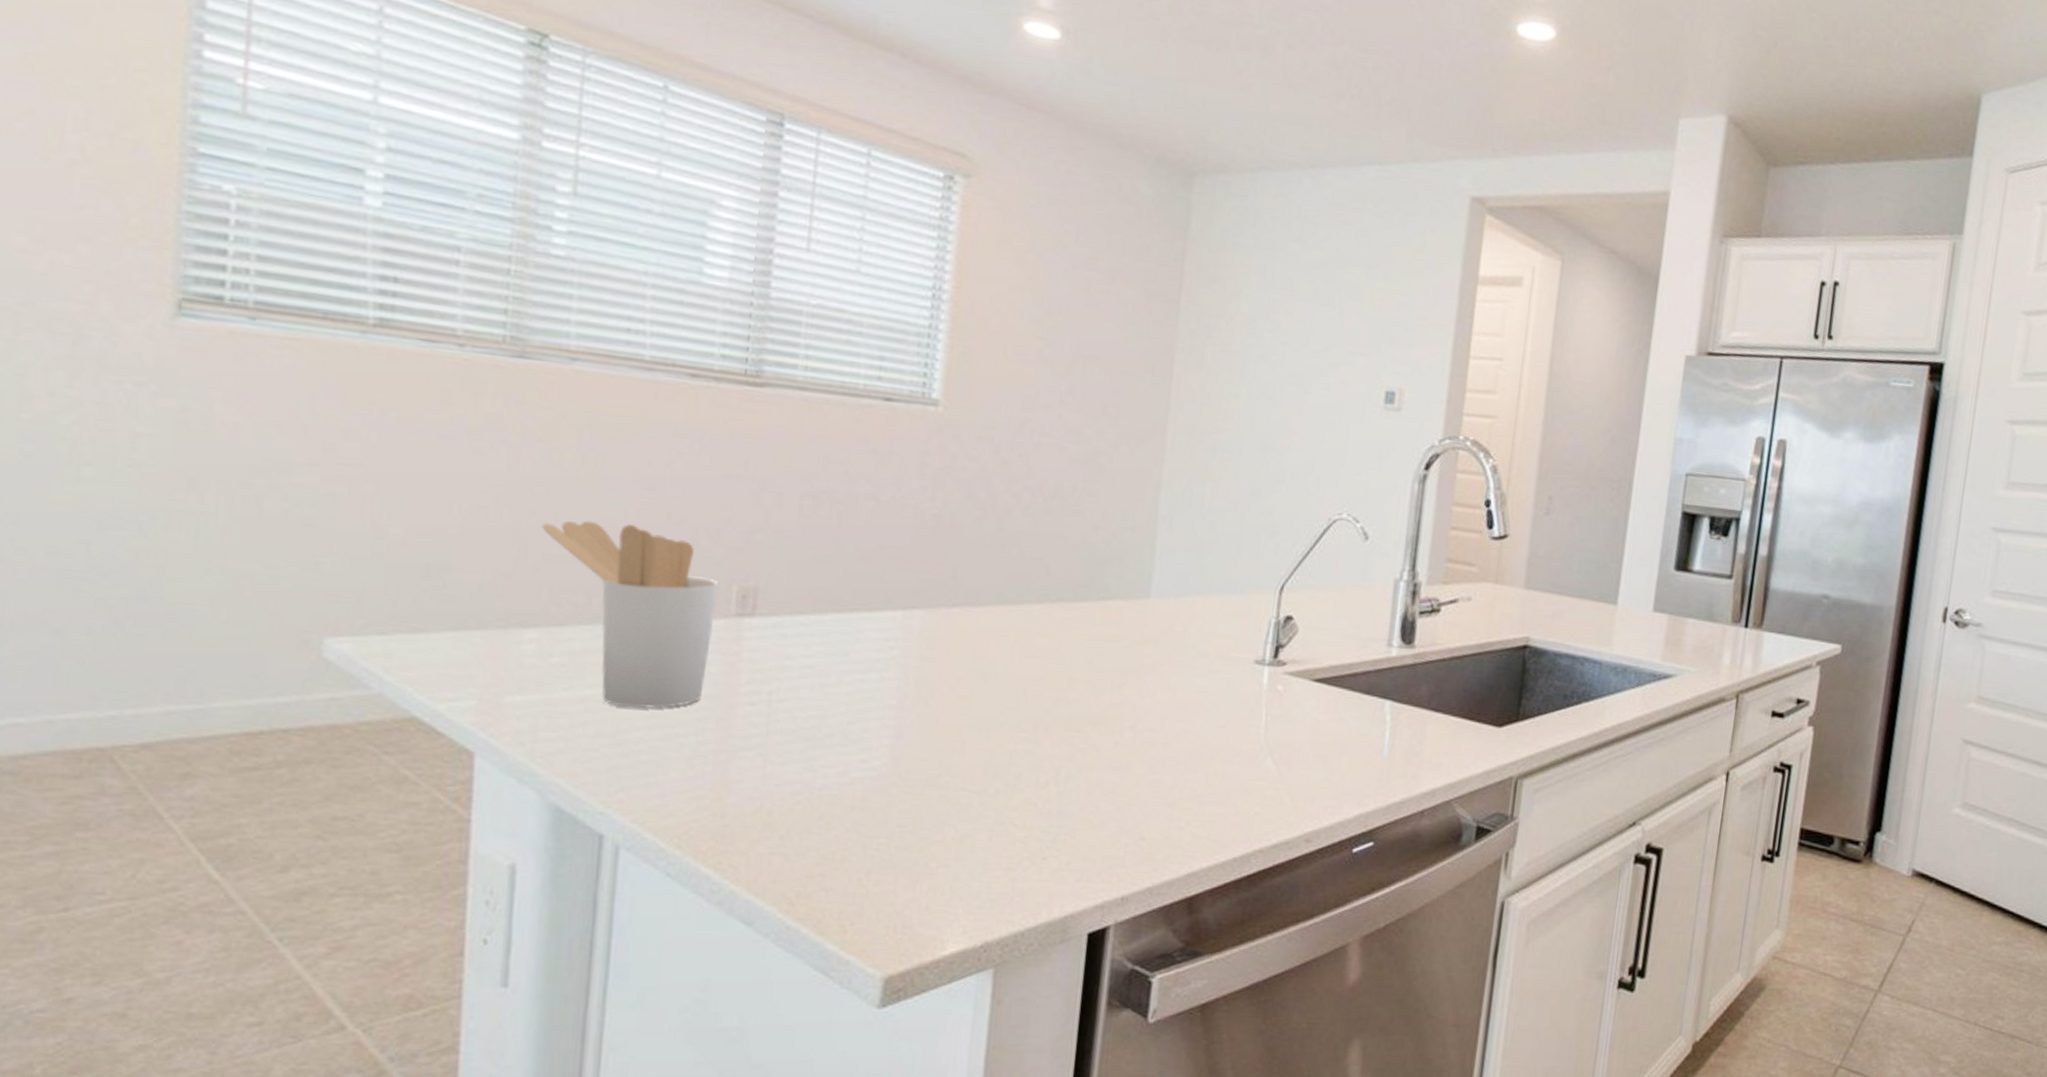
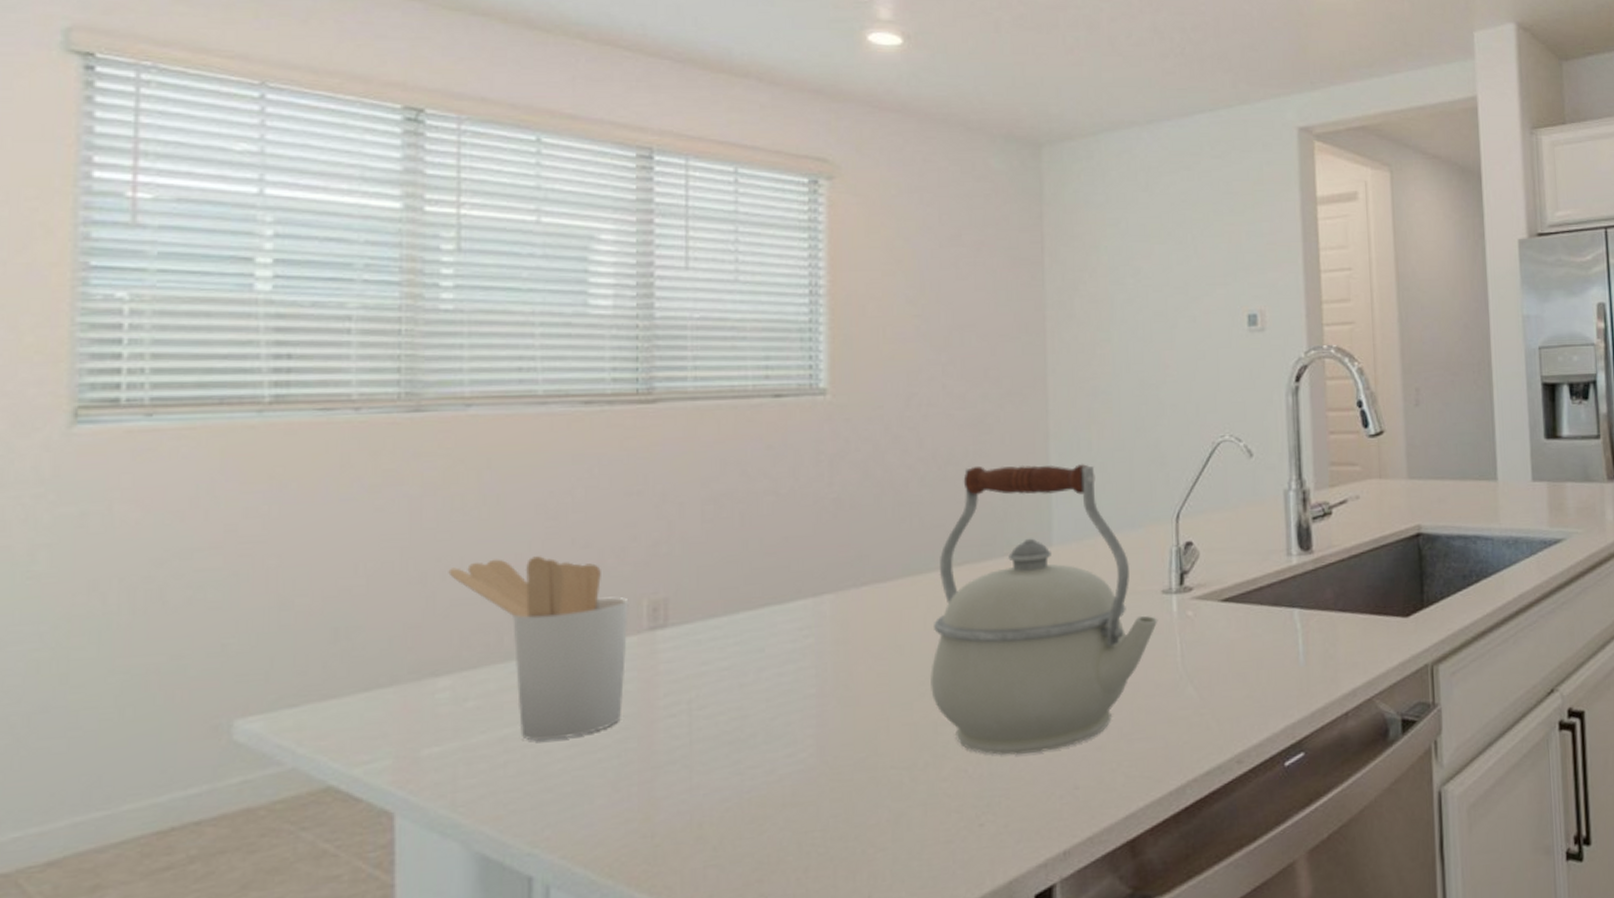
kettle: none [1010,504,1247,799] -> present [930,464,1158,755]

